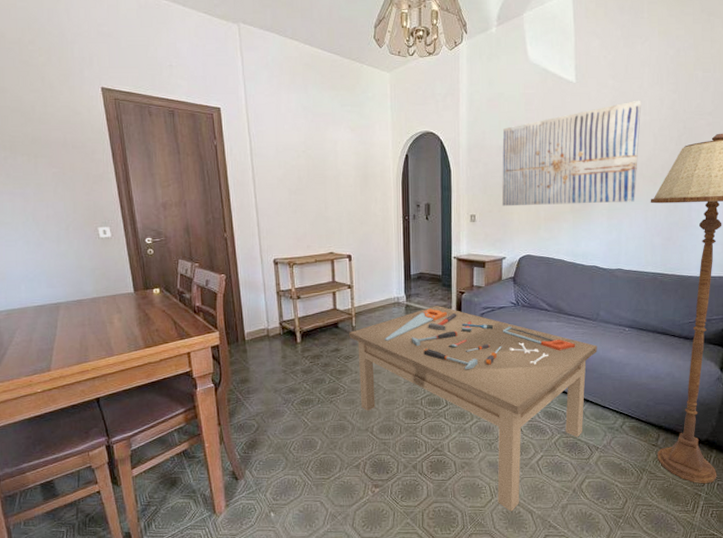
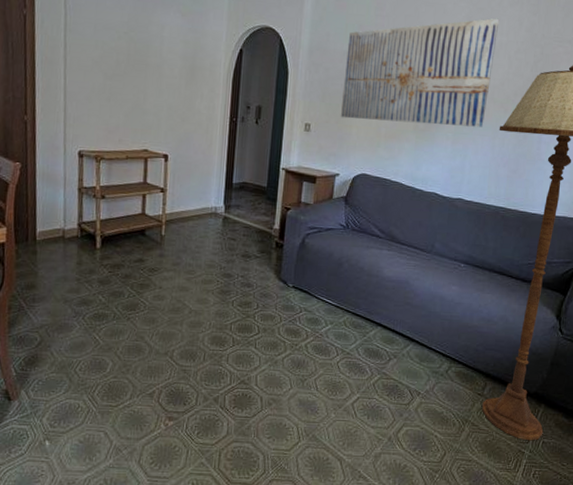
coffee table: present [349,306,597,512] -> none [156,220,429,458]

